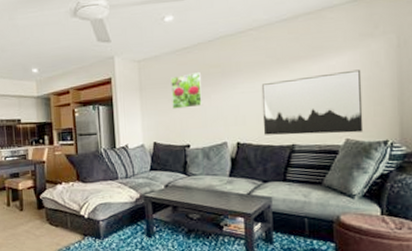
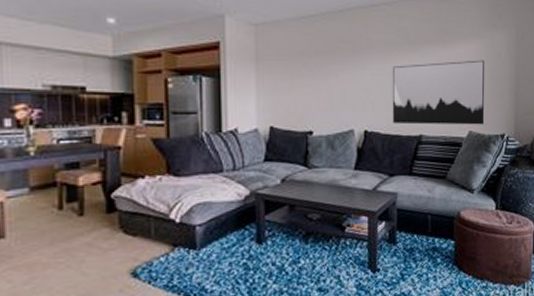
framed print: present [171,71,203,109] -> none [294,45,330,87]

